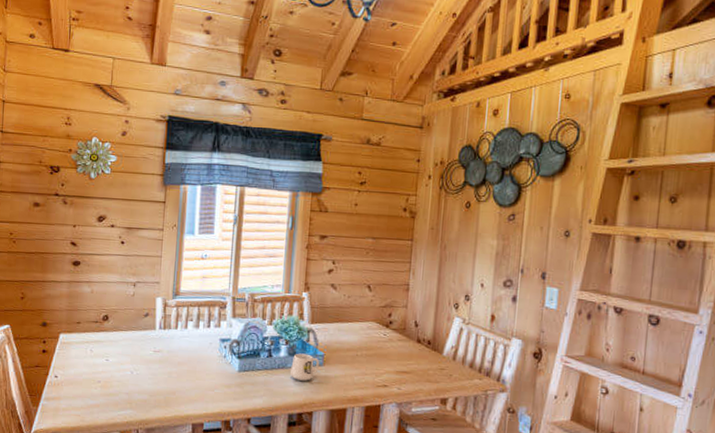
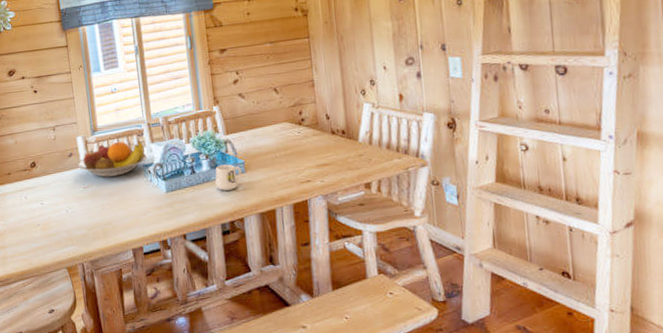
fruit bowl: none [151,310,226,346] -> present [77,141,147,177]

